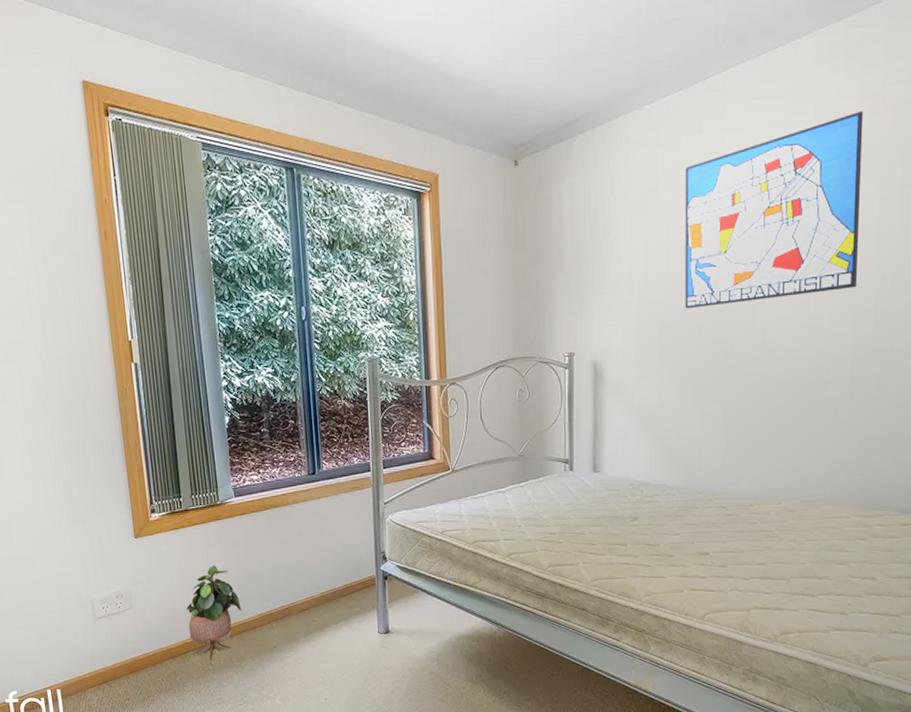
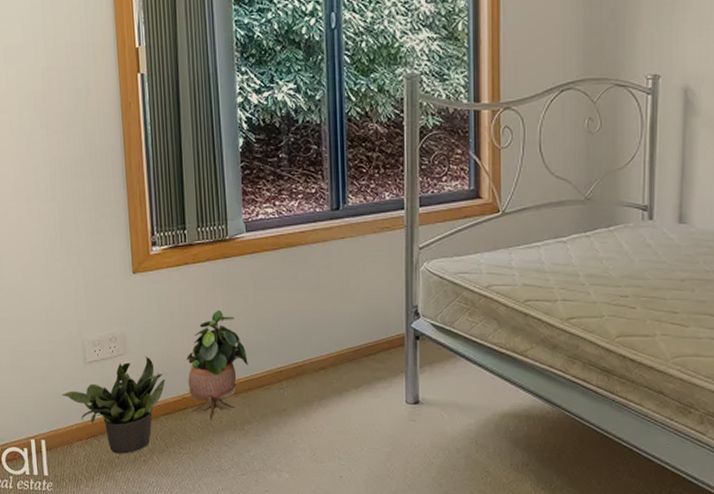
potted plant: none [74,609,169,696] -> present [61,356,166,454]

